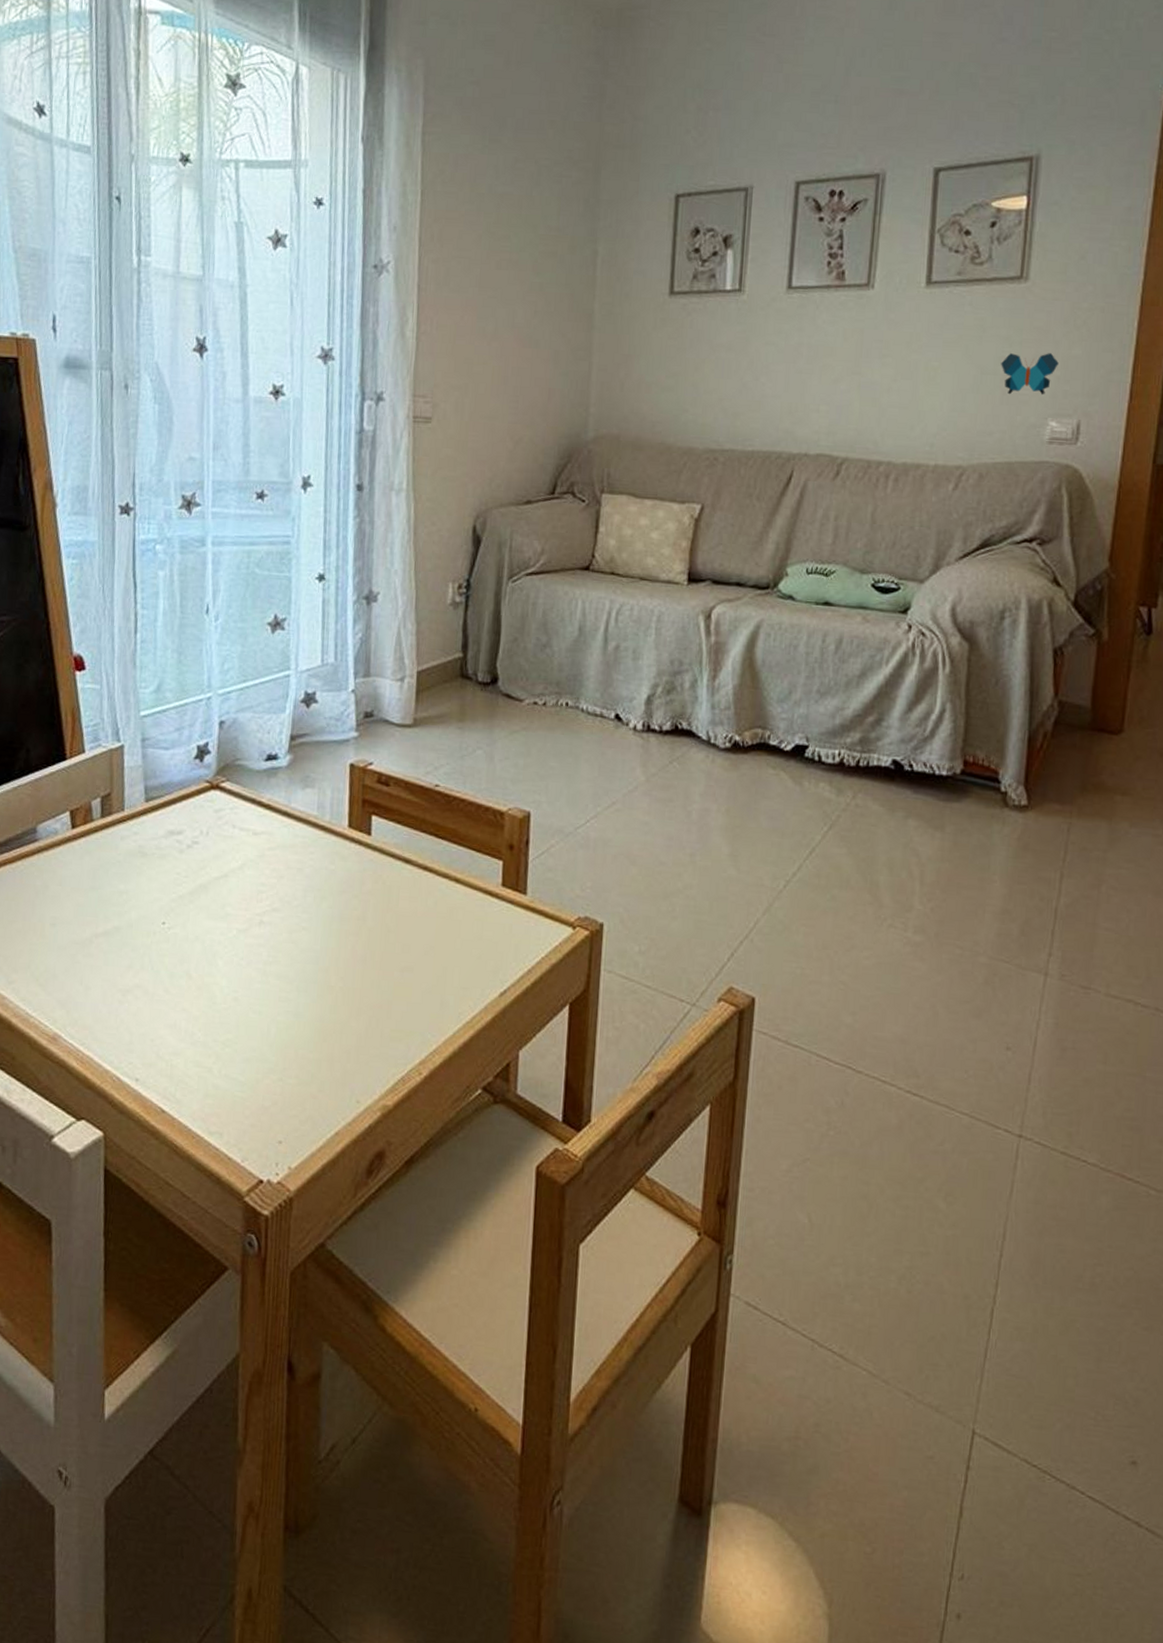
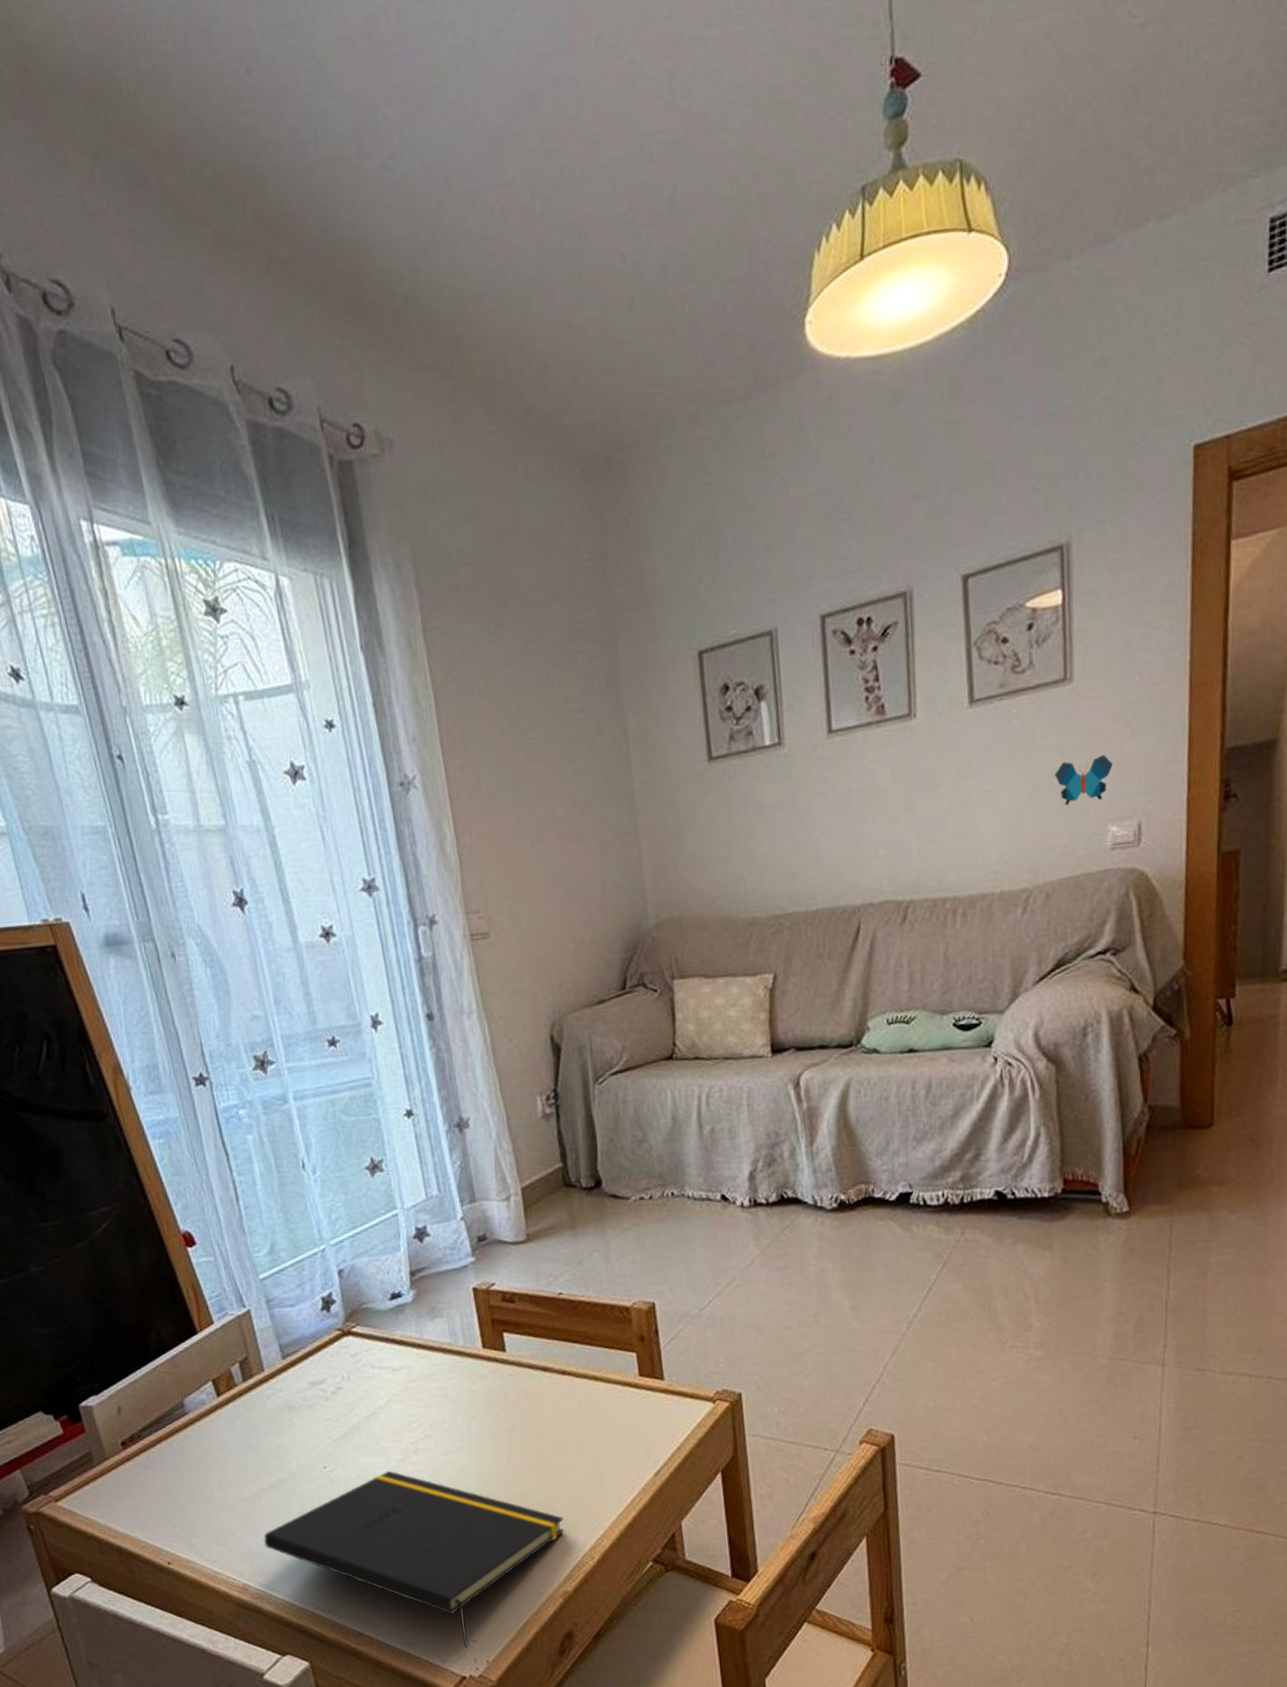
notepad: none [84,938,398,1149] -> present [263,1470,564,1649]

